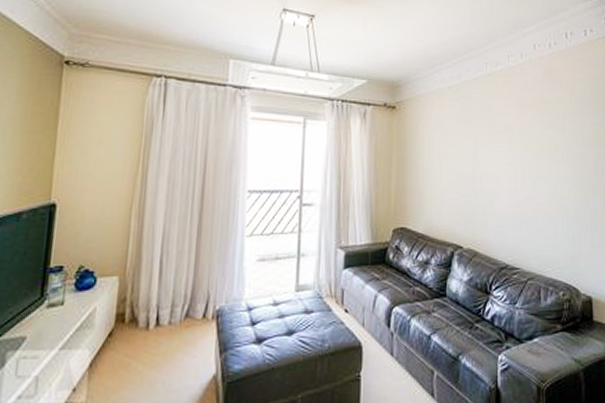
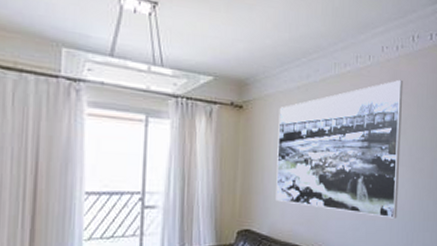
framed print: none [431,76,561,217] -> present [276,79,404,218]

